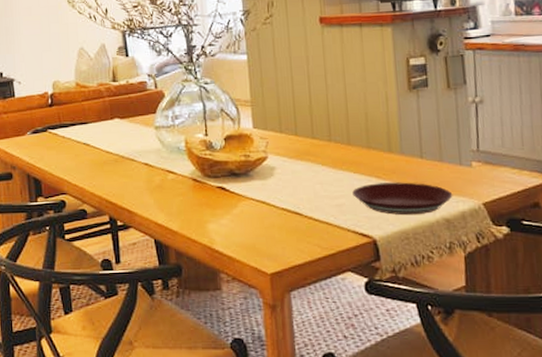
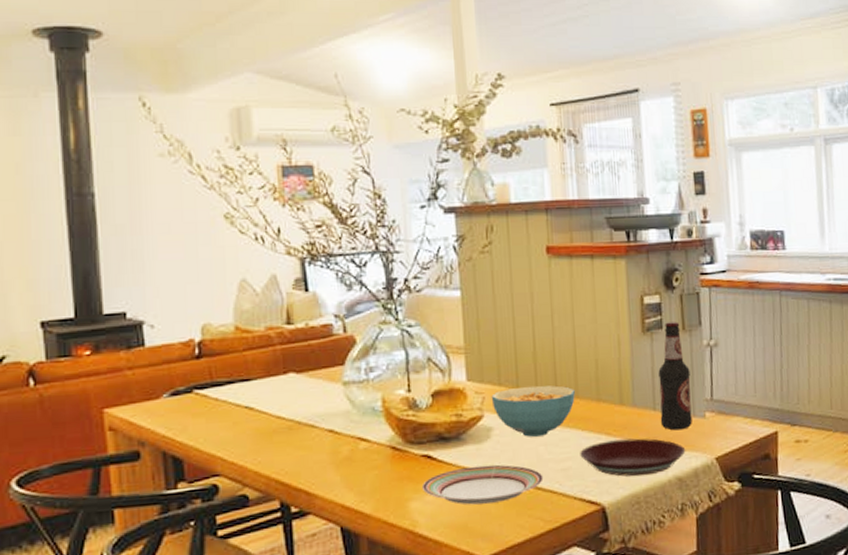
plate: none [218,198,320,230] -> present [423,465,544,505]
cereal bowl: none [274,133,347,176] -> present [491,385,575,437]
bottle: none [424,81,459,177] -> present [658,322,692,431]

